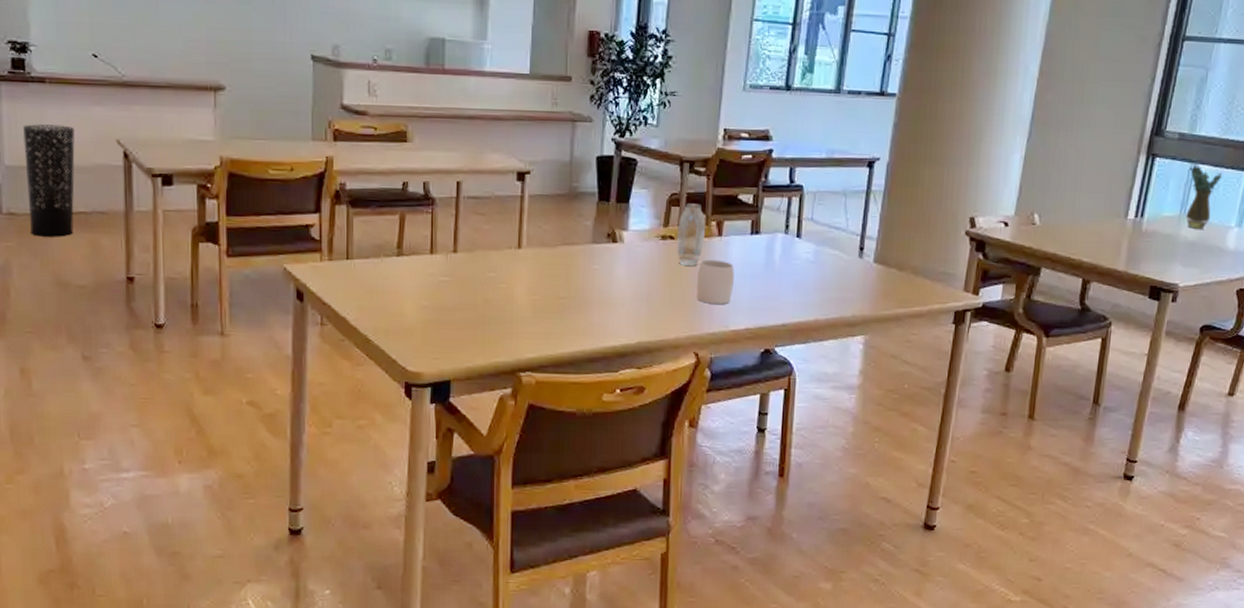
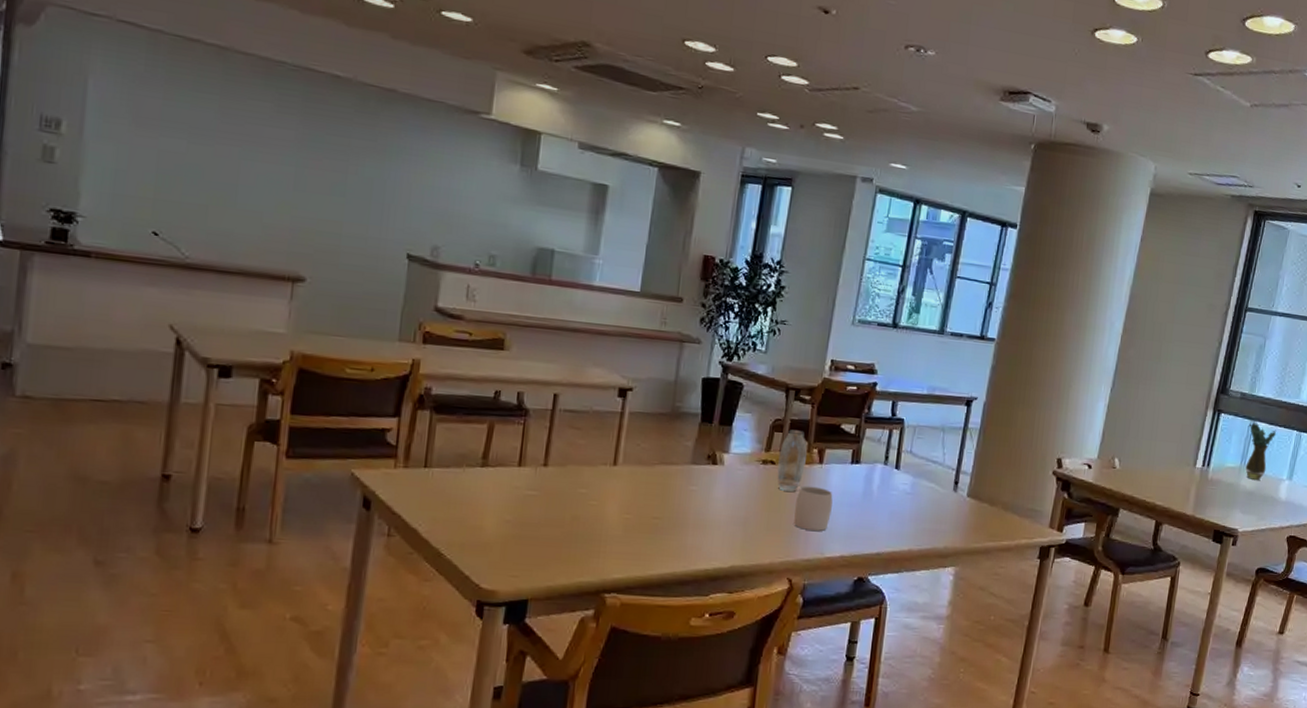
umbrella stand: present [23,124,75,237] -> none [48,300,119,426]

